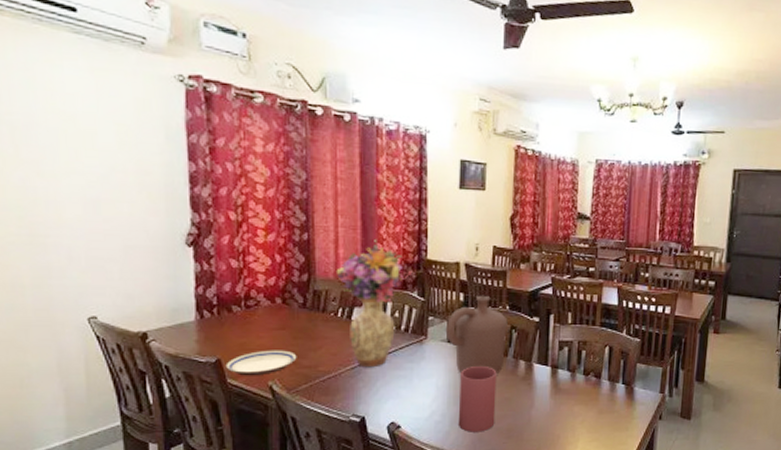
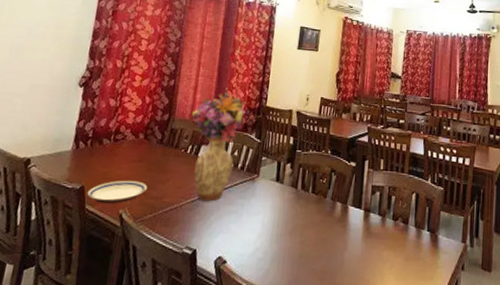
water jug: present [445,296,508,374] -> none [275,140,329,214]
cup: present [459,365,497,432] -> none [278,205,316,272]

